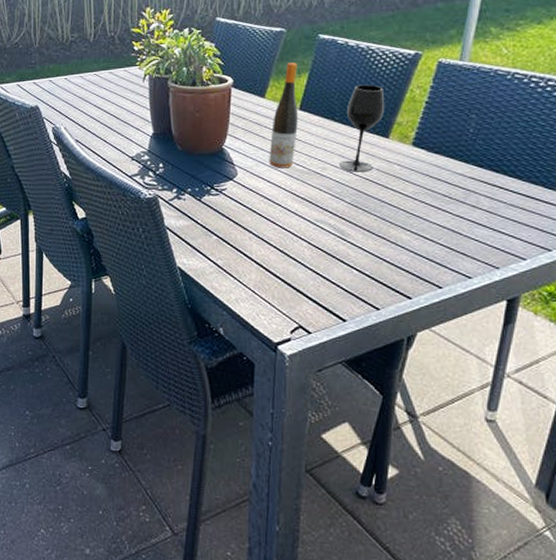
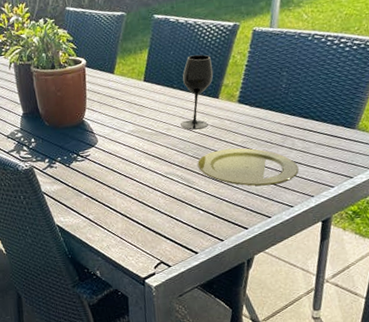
wine bottle: present [269,62,298,169] -> none [122,41,144,133]
plate: none [356,199,482,248] -> present [198,148,299,186]

